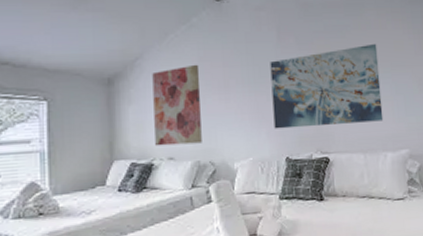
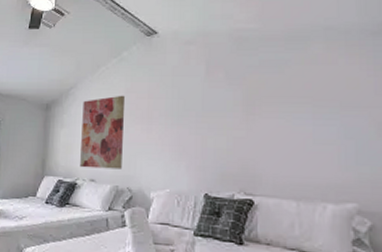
wall art: present [270,43,384,129] -> none [195,80,325,168]

